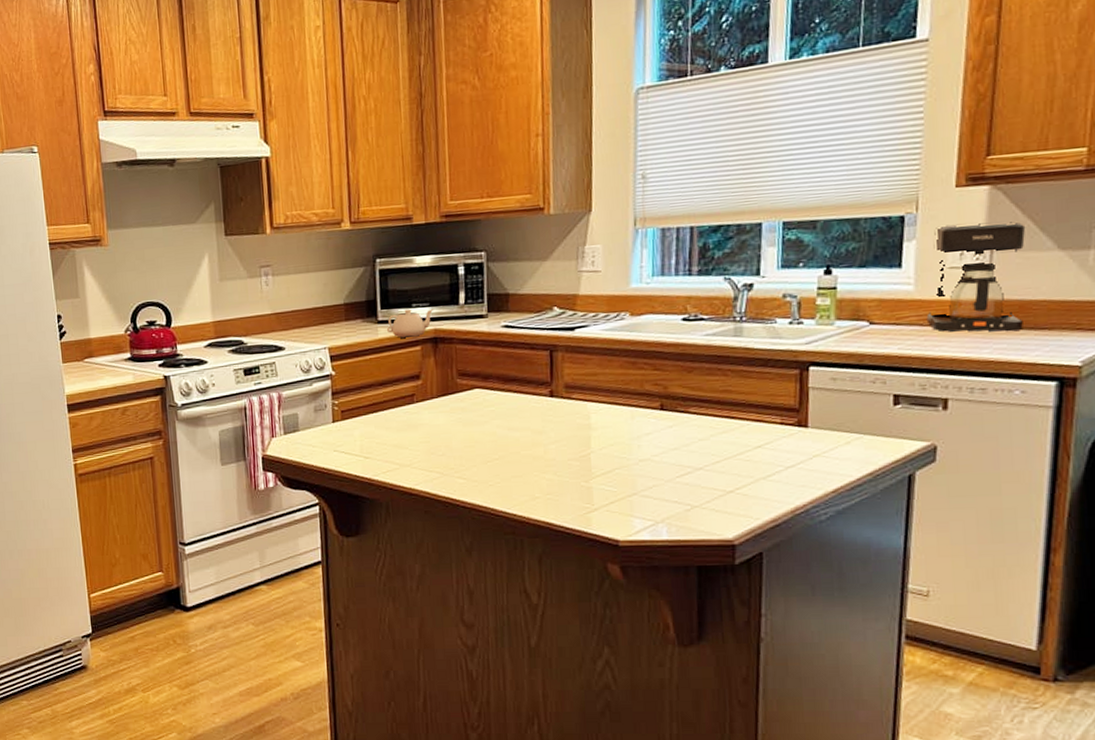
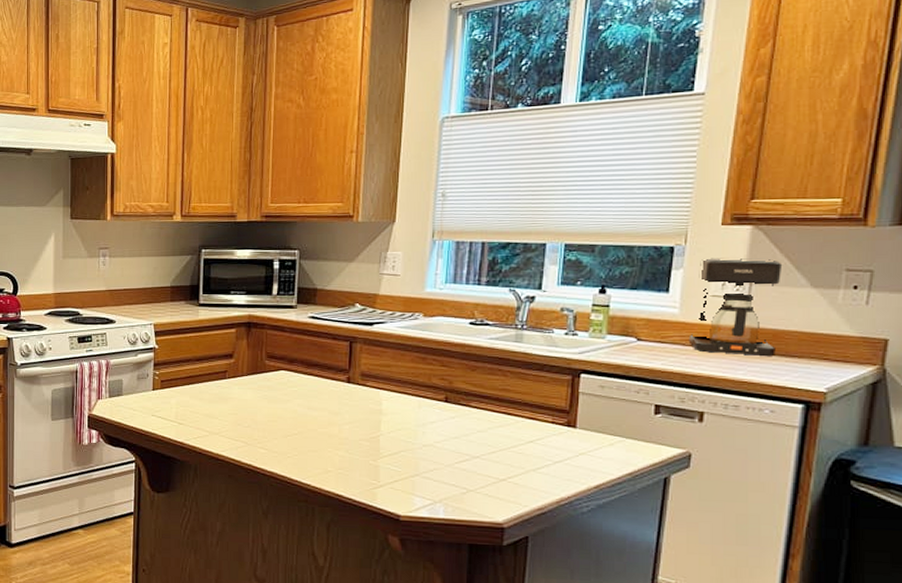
teapot: present [386,308,434,338] -> none [206,295,250,321]

